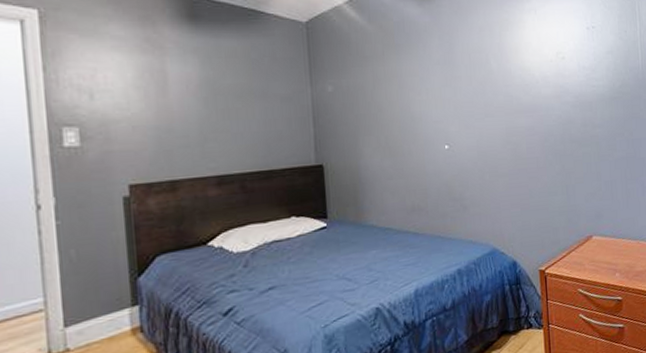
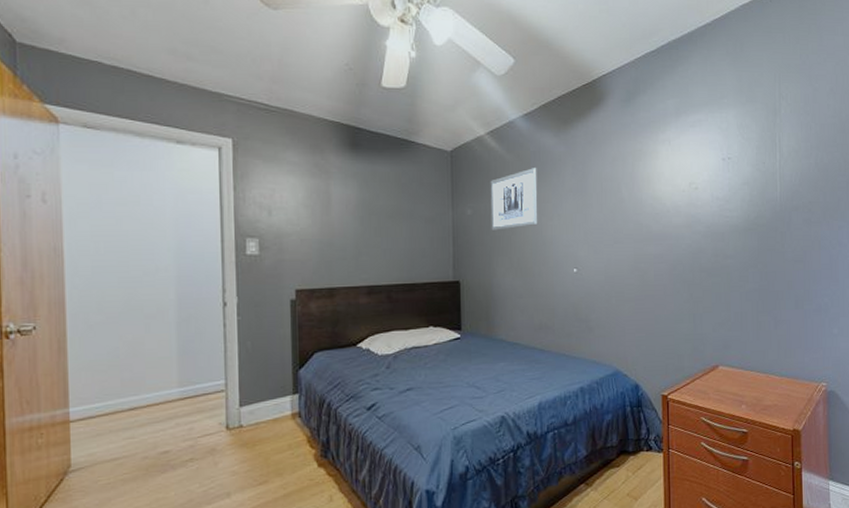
wall art: none [351,39,406,108] -> present [490,168,538,230]

